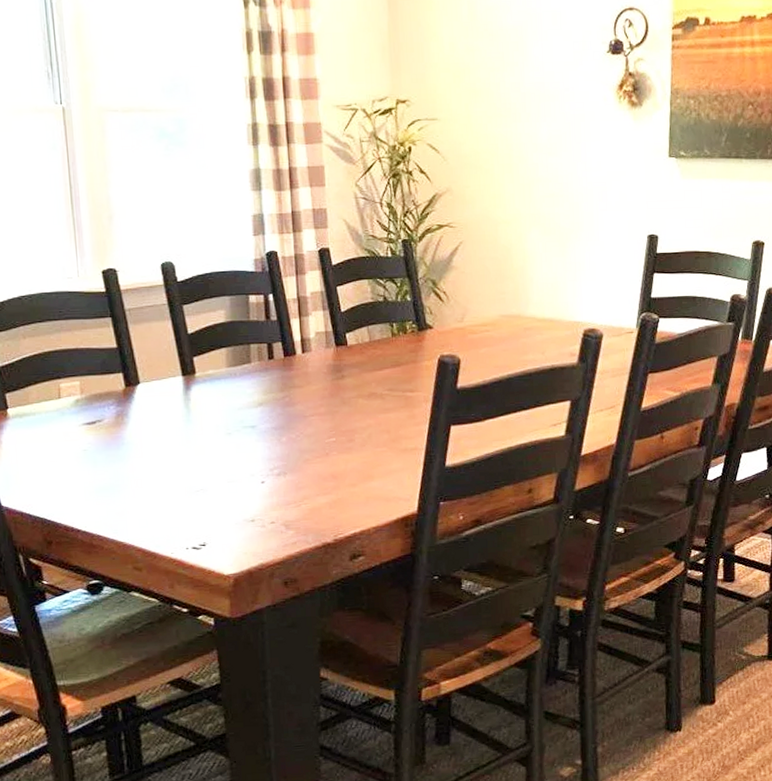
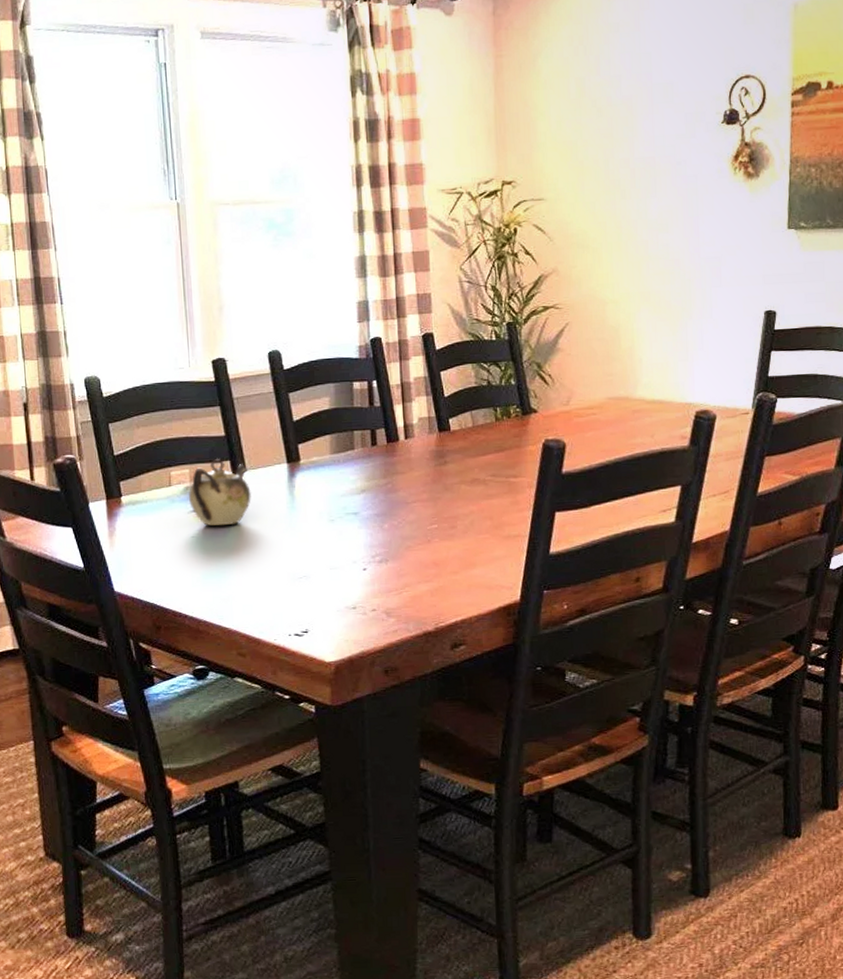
teapot: none [80,371,145,439] -> present [189,459,251,526]

